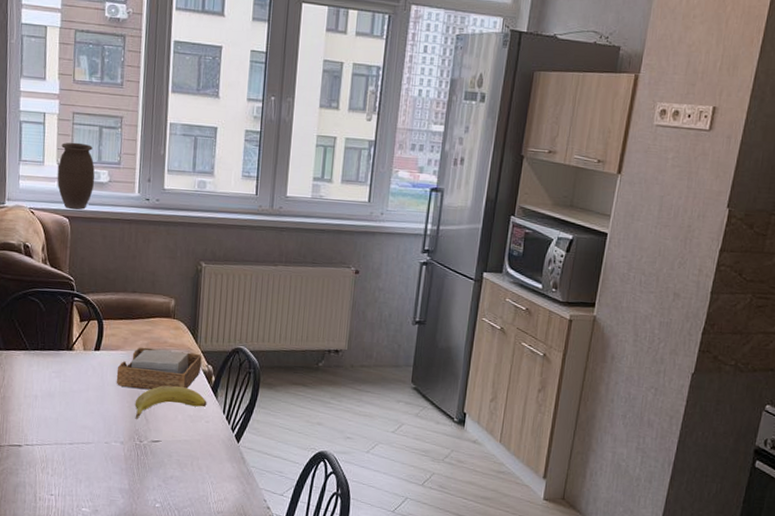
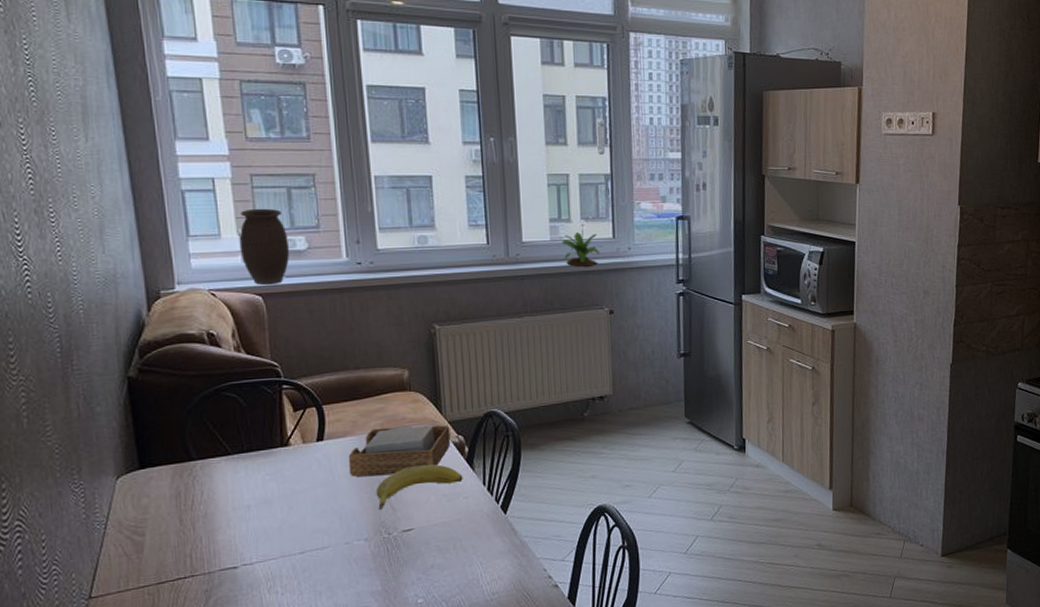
potted flower: none [321,179,358,227] -> present [562,217,603,267]

